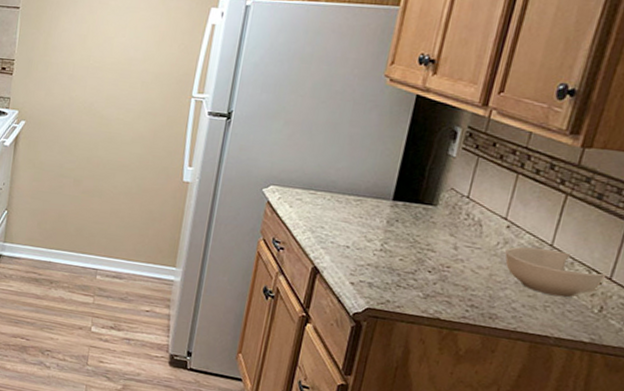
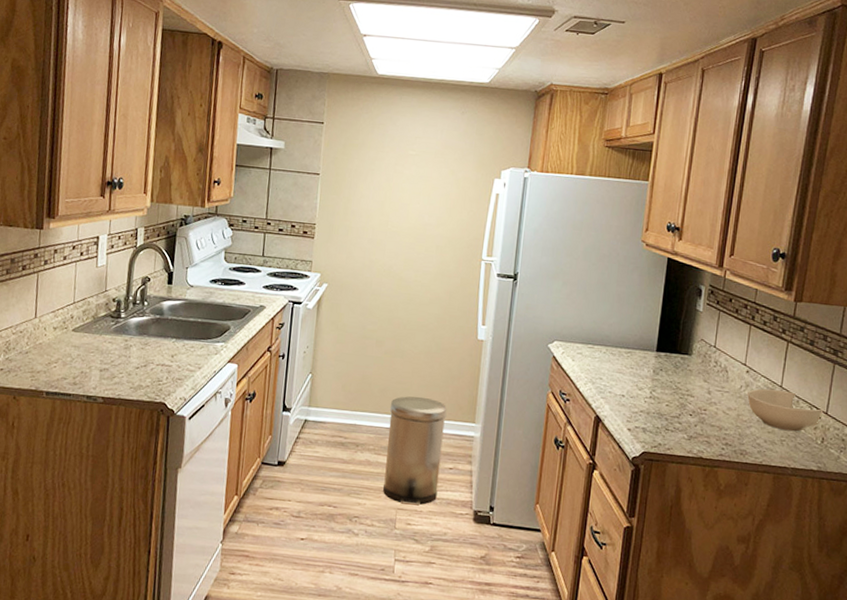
pedal bin: none [76,236,146,345] -> present [383,396,447,506]

